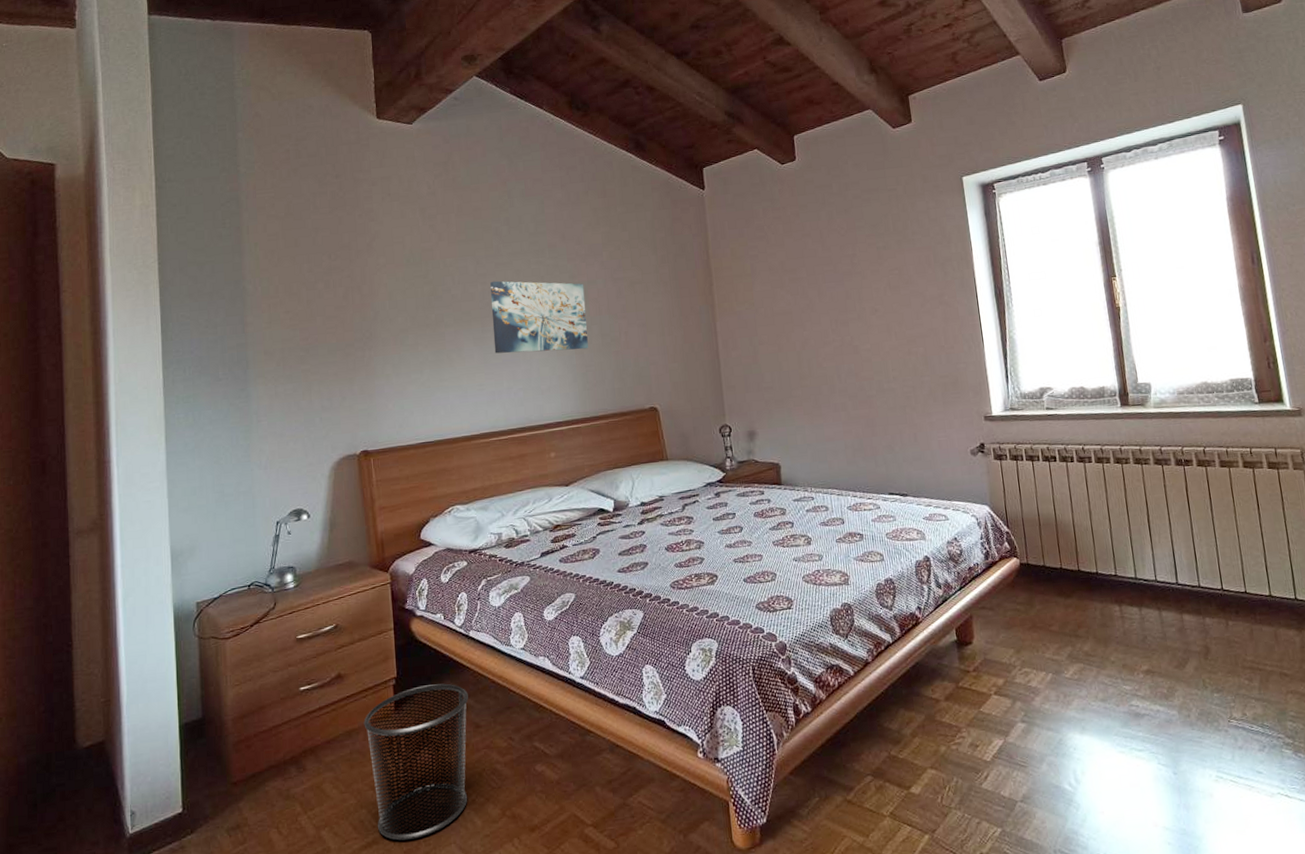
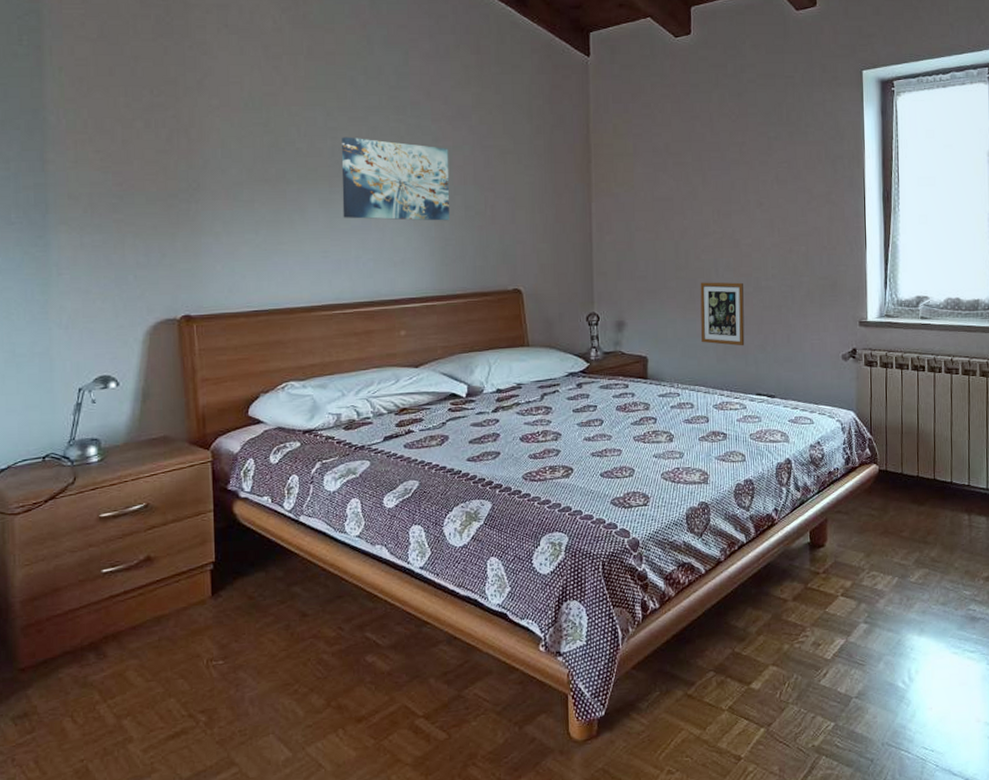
waste bin: present [364,683,468,841] -> none [175,570,295,731]
picture frame: none [824,386,873,448] -> present [700,282,745,346]

